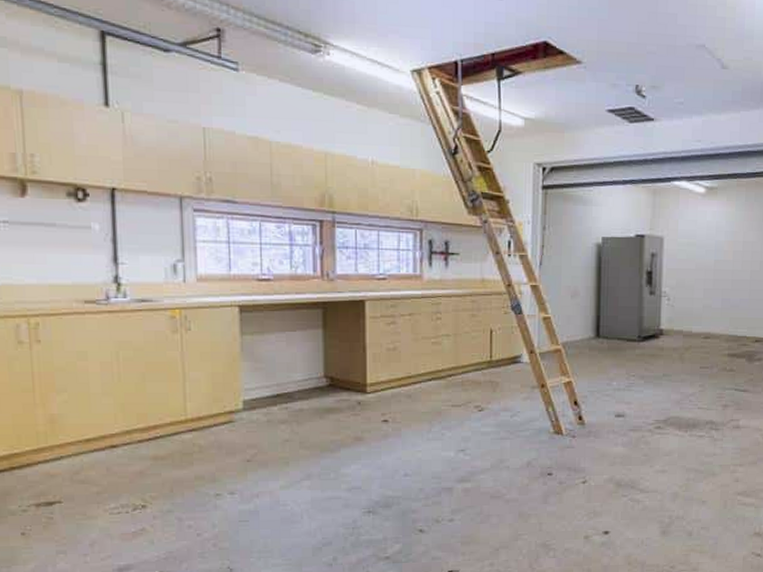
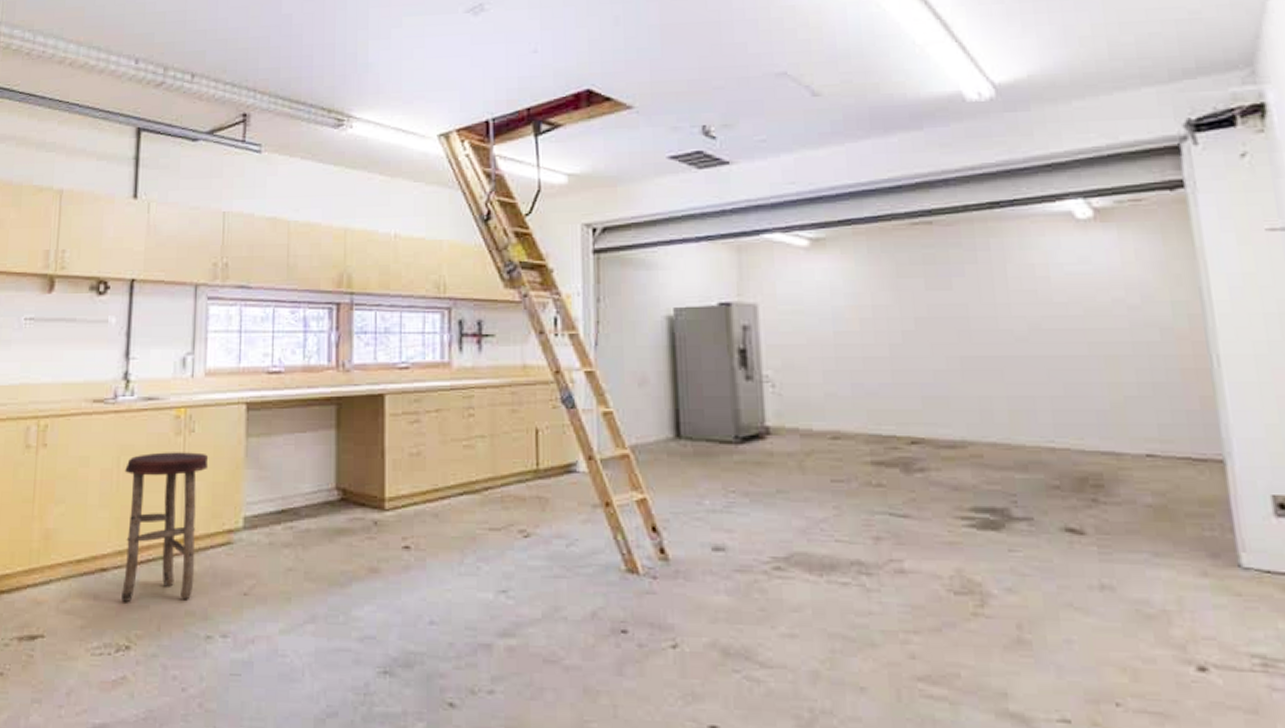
stool: none [125,347,207,471] -> present [120,452,209,602]

